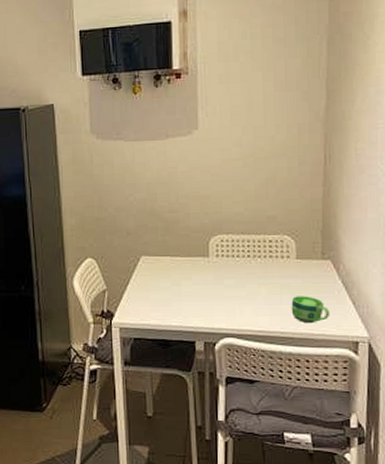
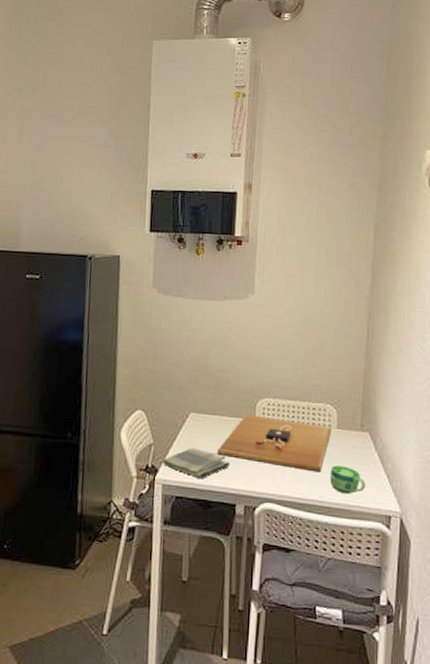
dish towel: none [118,290,186,320] -> present [162,448,230,479]
cutting board: none [172,253,291,304] -> present [217,414,332,472]

